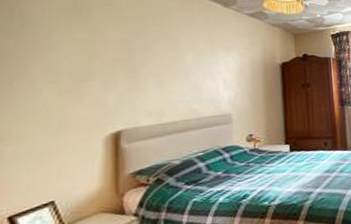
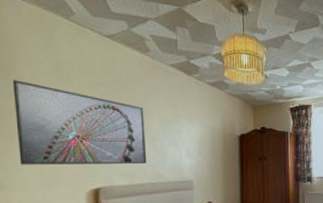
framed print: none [16,18,179,112] -> present [12,80,147,165]

